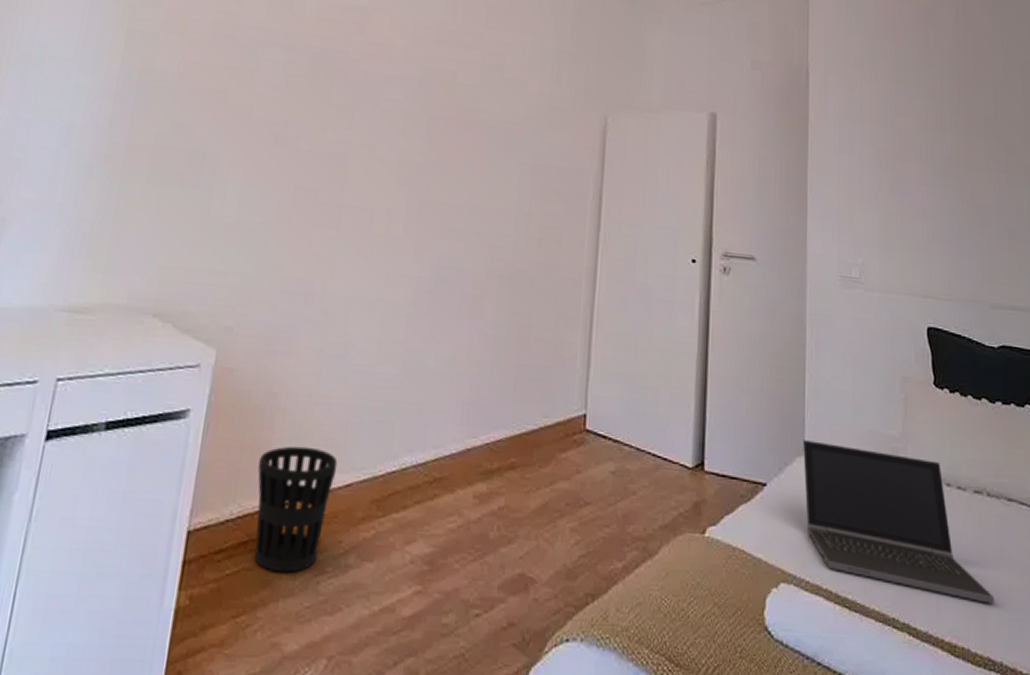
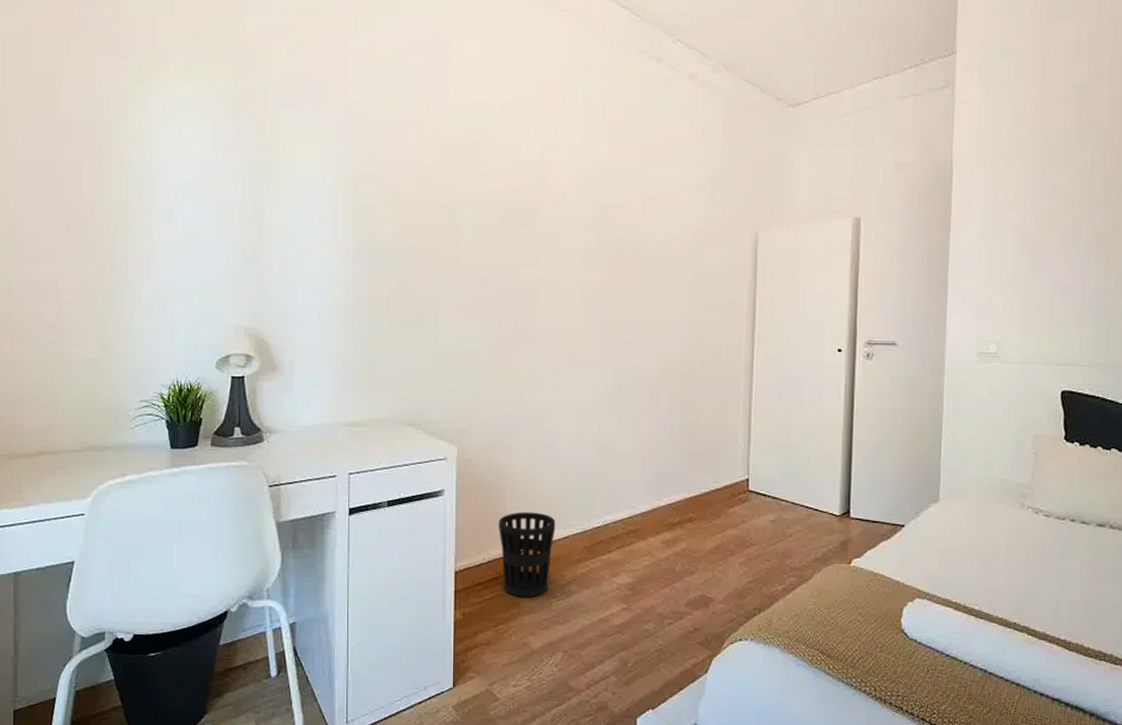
laptop computer: present [803,440,995,604] -> none [938,490,1110,611]

